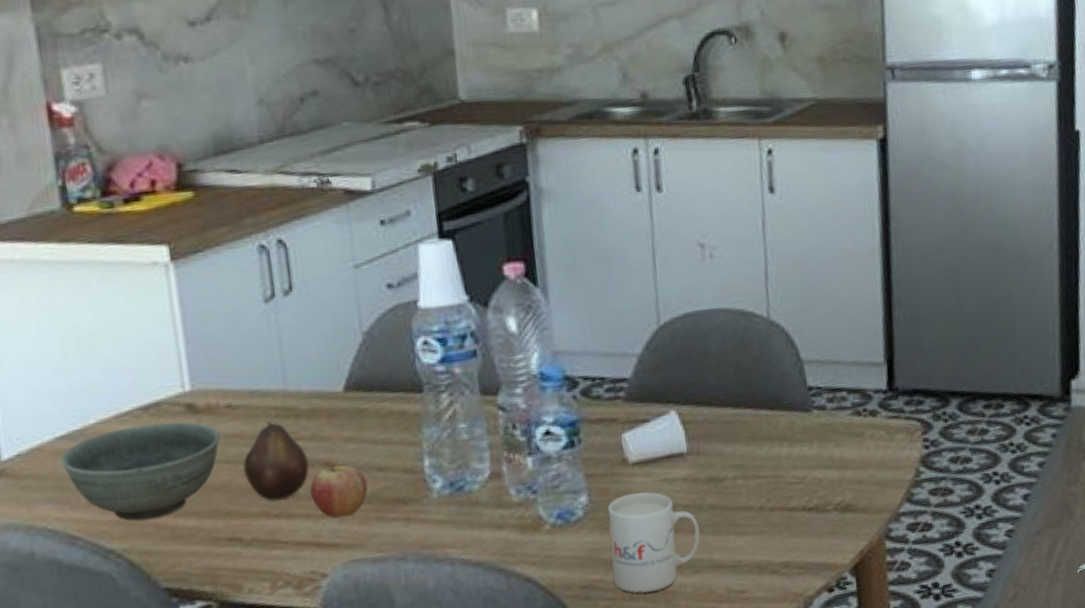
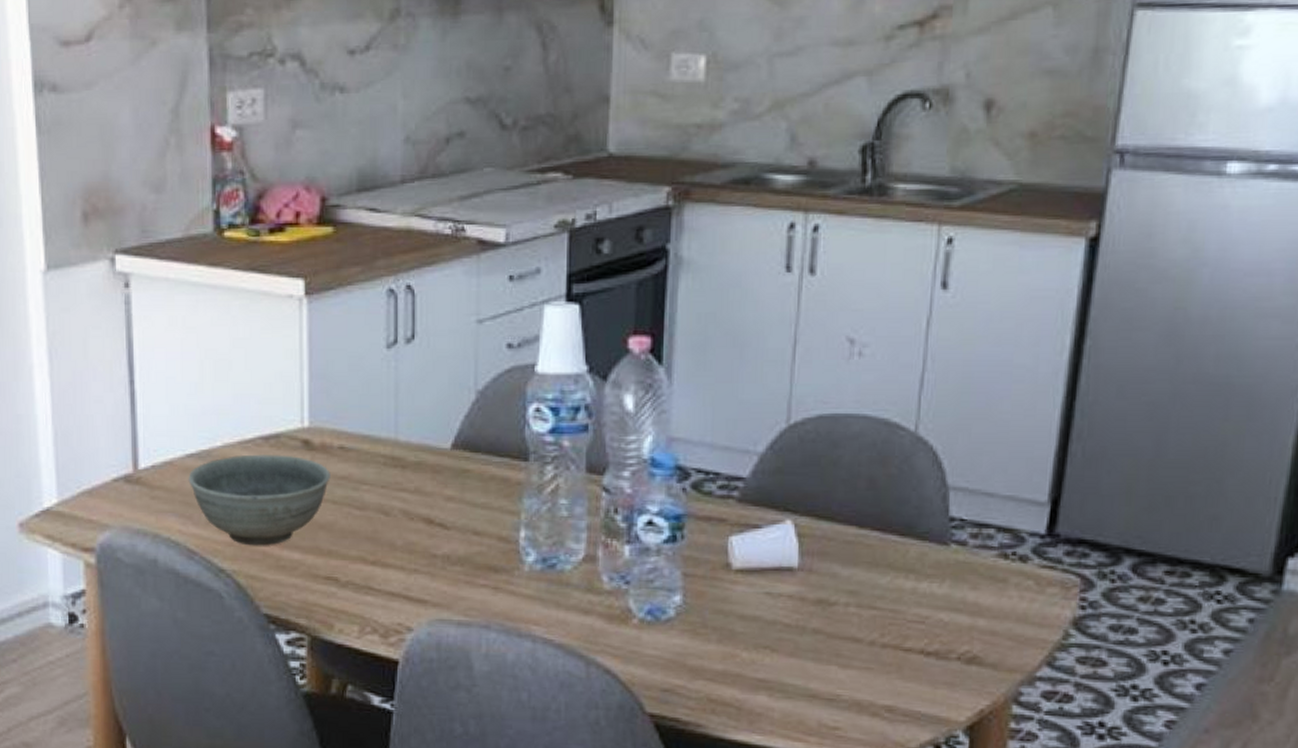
fruit: present [243,421,310,500] -> none [347,468,410,547]
fruit: present [310,461,368,518] -> none [407,516,462,575]
mug: present [607,492,701,594] -> none [696,601,799,709]

